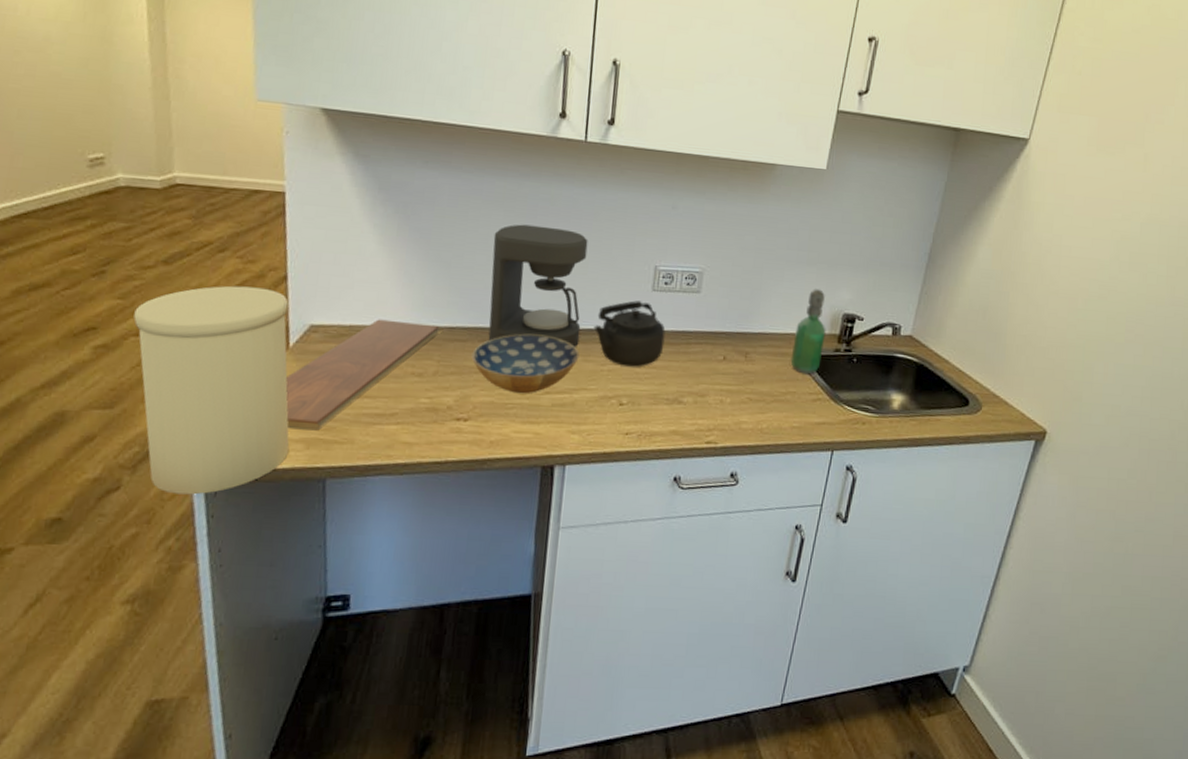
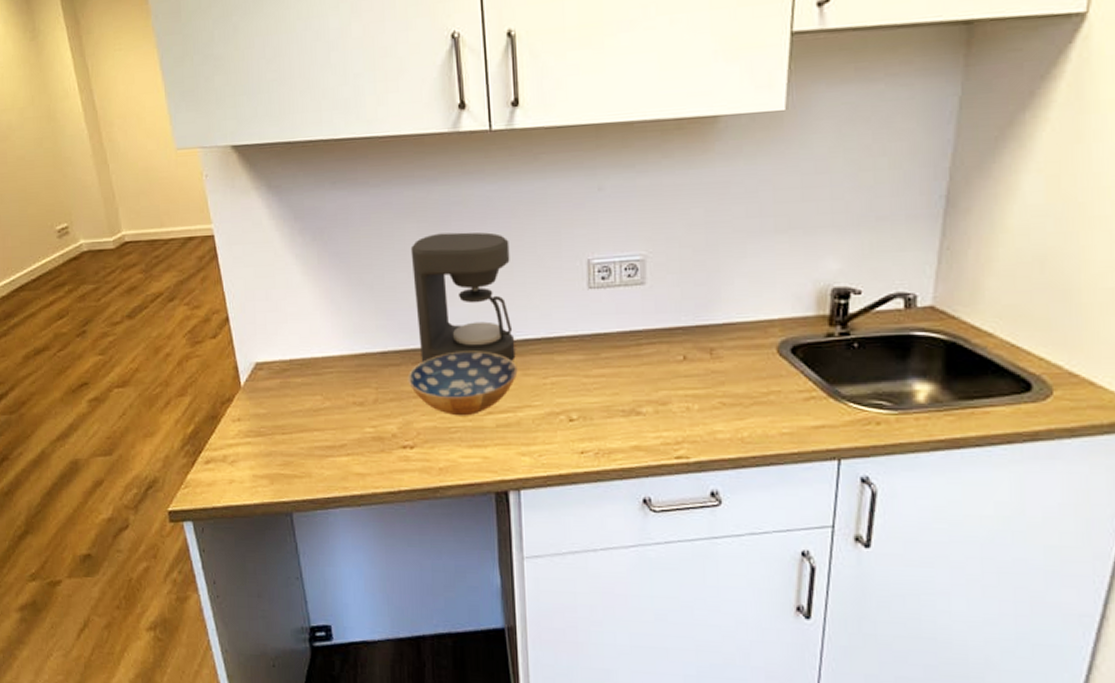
canister: present [134,285,290,495] -> none [113,331,257,531]
chopping board: present [285,319,441,431] -> none [243,350,374,466]
kettle: present [593,300,666,367] -> none [528,302,611,377]
soap dispenser: present [790,289,826,374] -> none [768,261,812,367]

